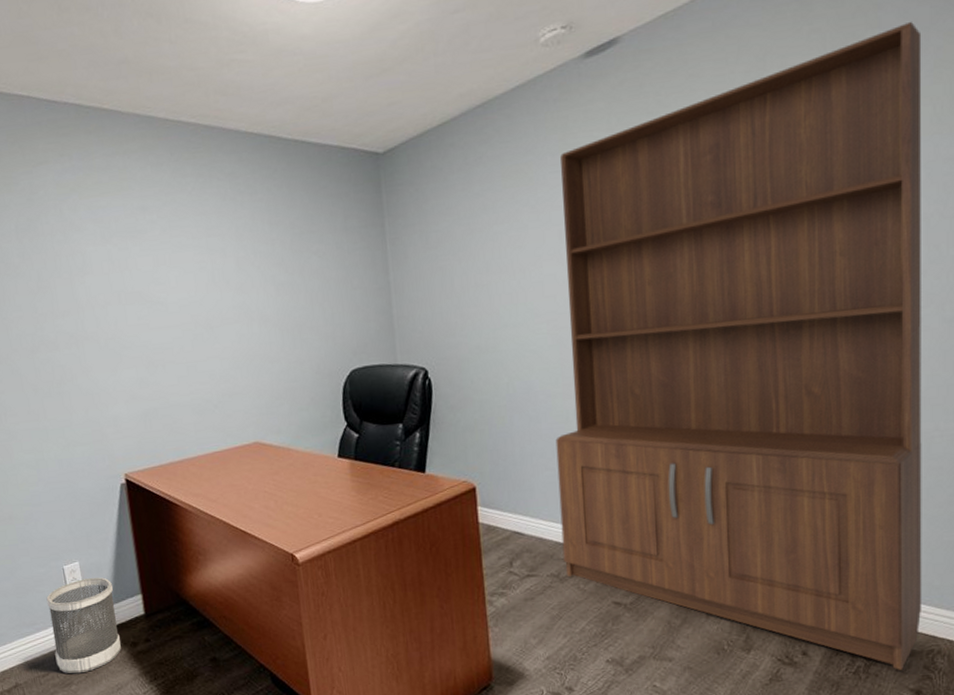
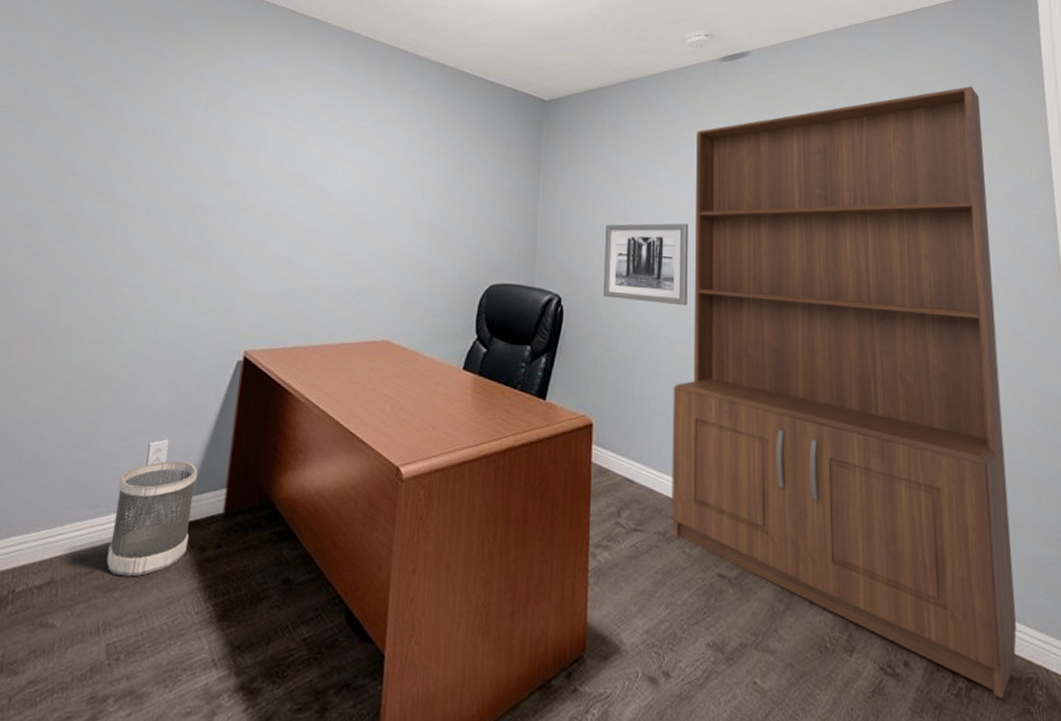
wall art: none [466,266,564,361] -> present [603,223,688,306]

